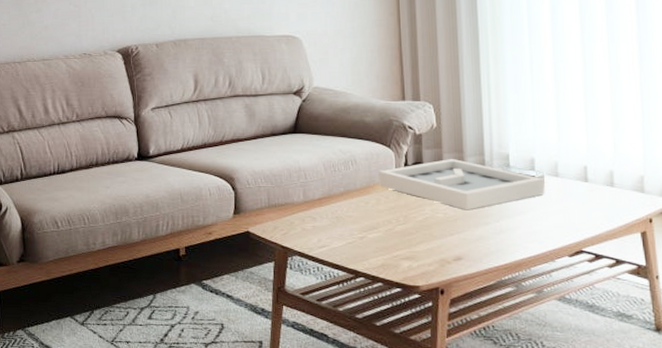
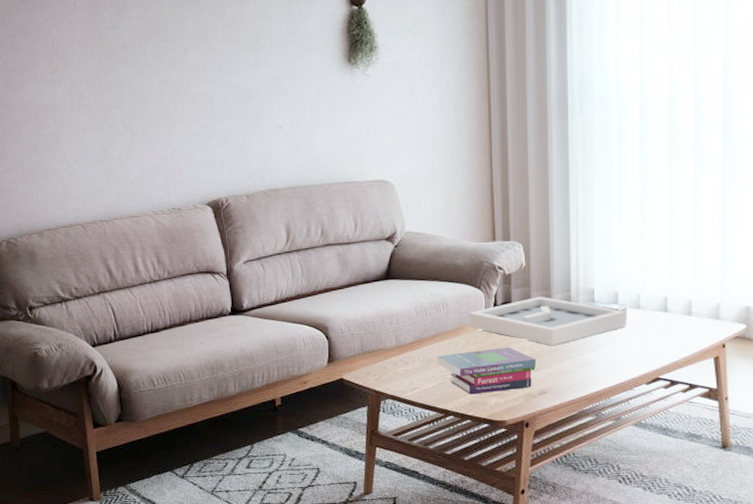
books: none [345,208,451,256] -> present [436,347,537,395]

